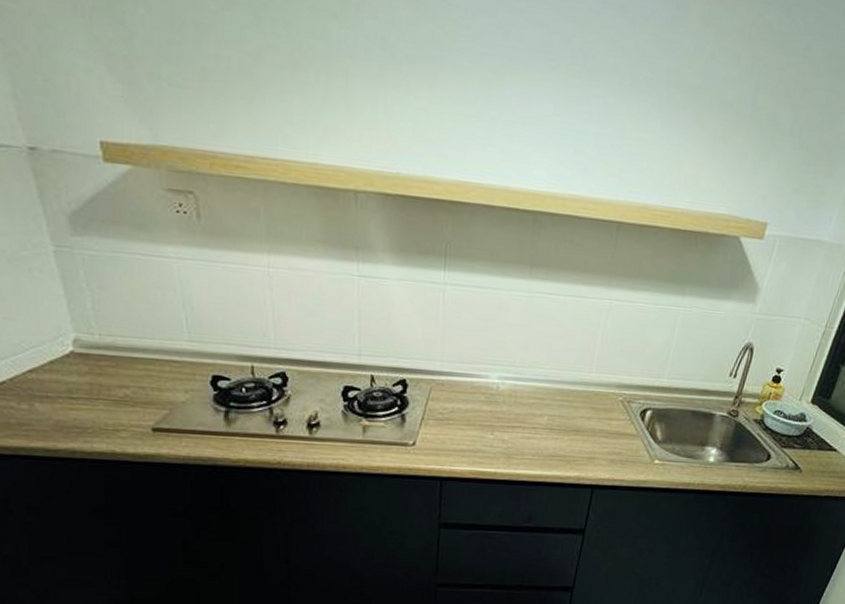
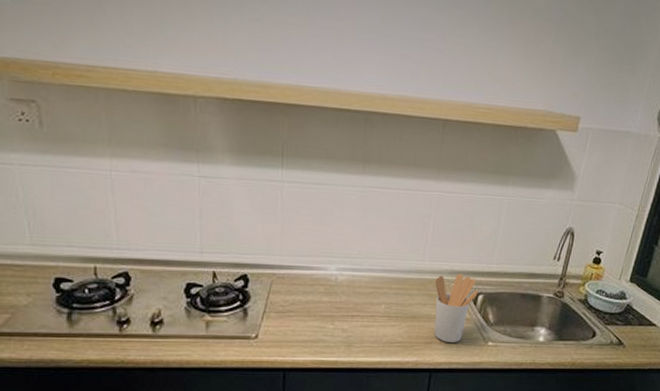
utensil holder: none [598,387,647,459] -> present [434,274,478,342]

